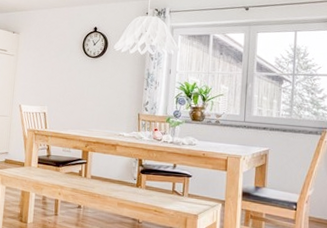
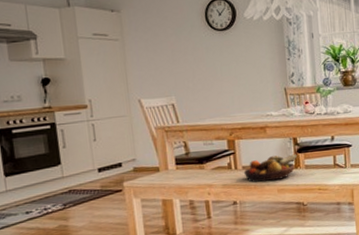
fruit bowl: none [91,172,140,195] -> present [243,154,298,183]

